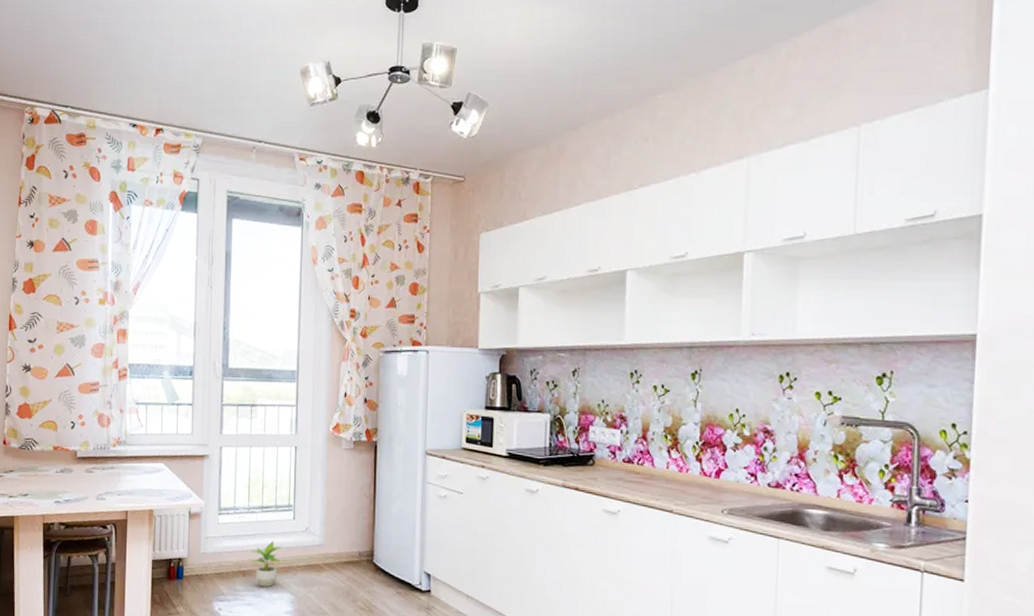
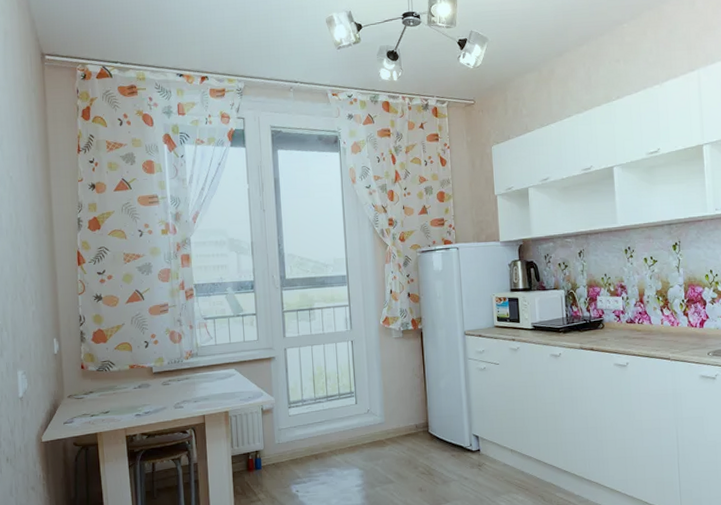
potted plant: present [249,540,283,588] -> none [320,424,348,467]

